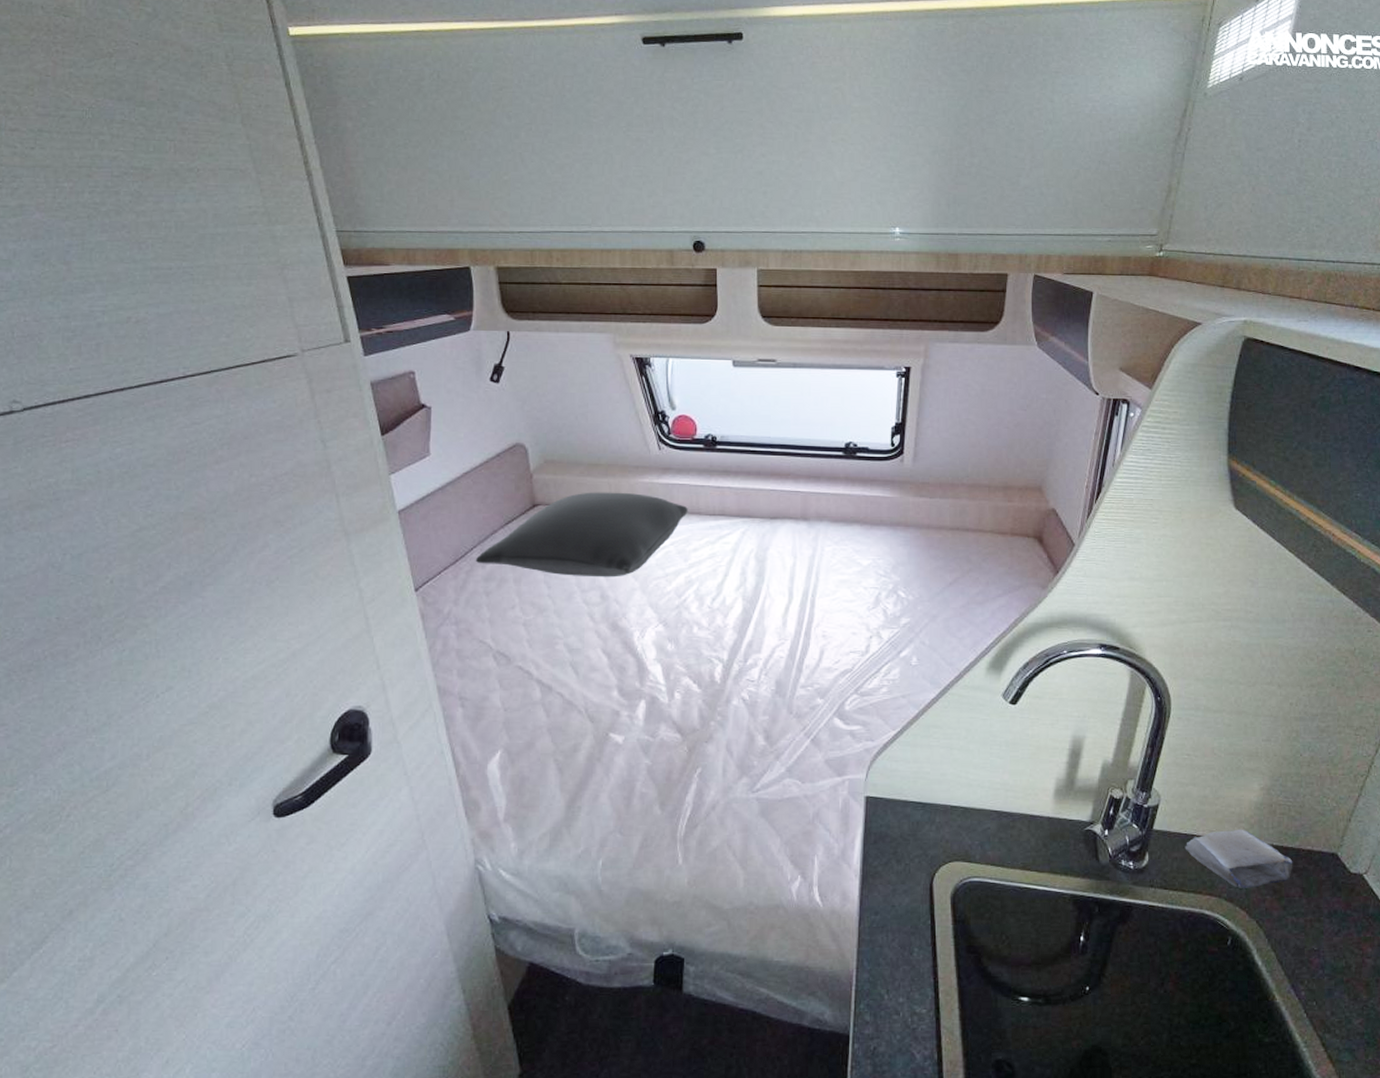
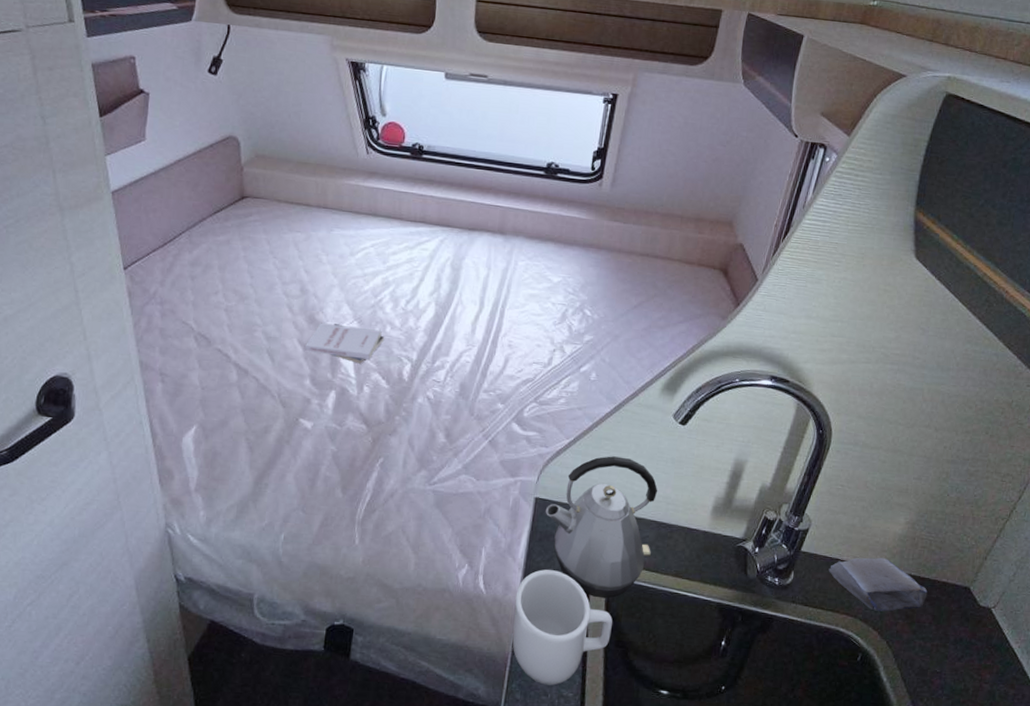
pillow: present [475,492,688,578] -> none [183,189,390,273]
books: none [609,629,693,669] -> present [304,323,385,364]
mug: none [854,874,962,1003] -> present [512,569,613,685]
kettle: none [877,744,995,900] -> present [545,456,658,599]

